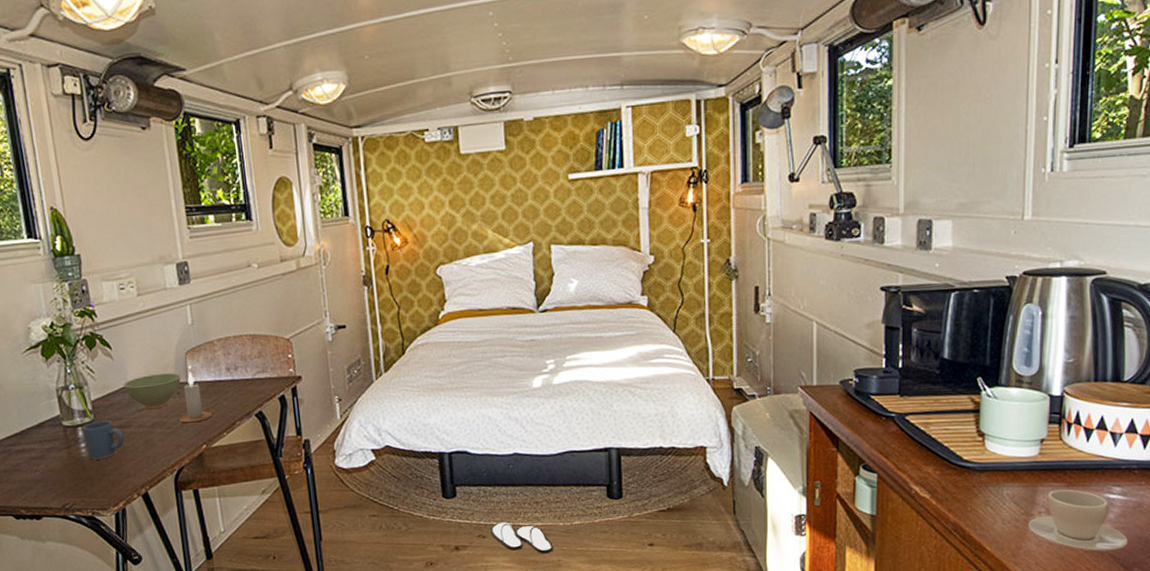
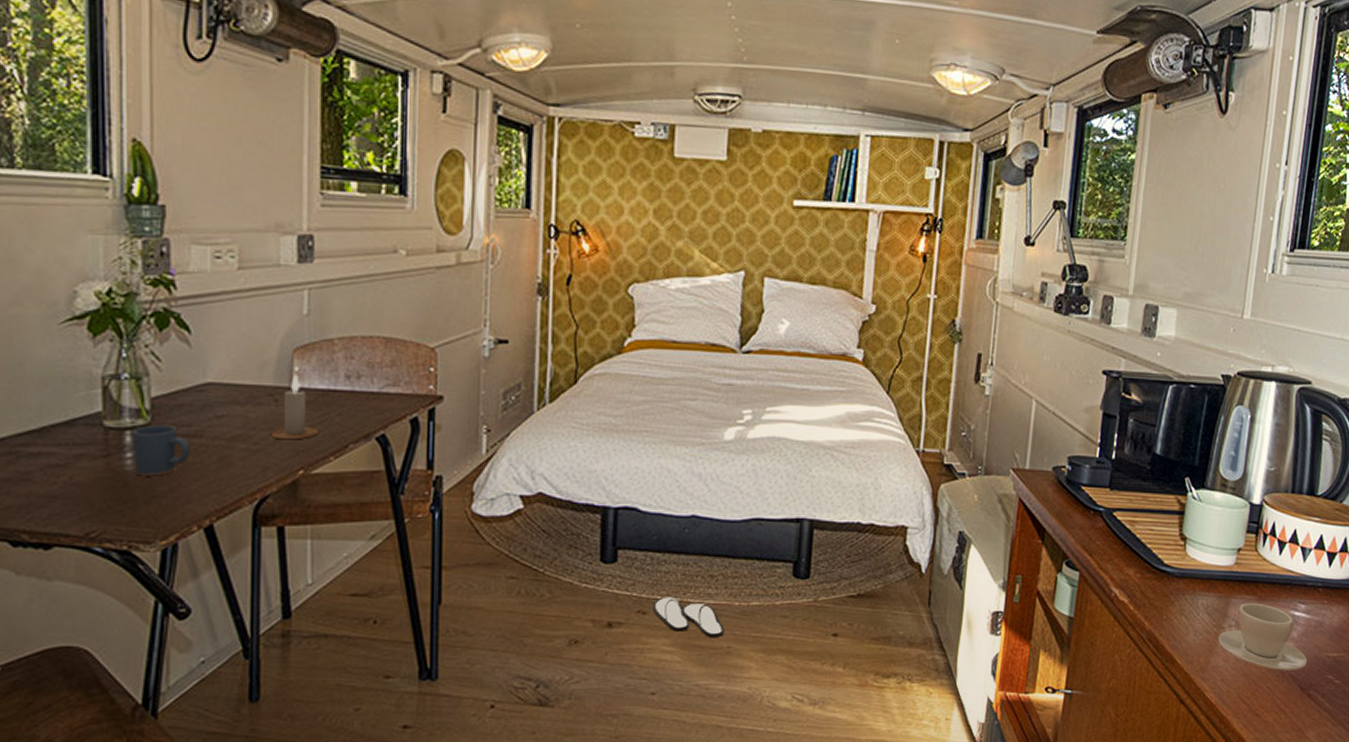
bowl: present [123,373,182,410] -> none [201,372,284,418]

